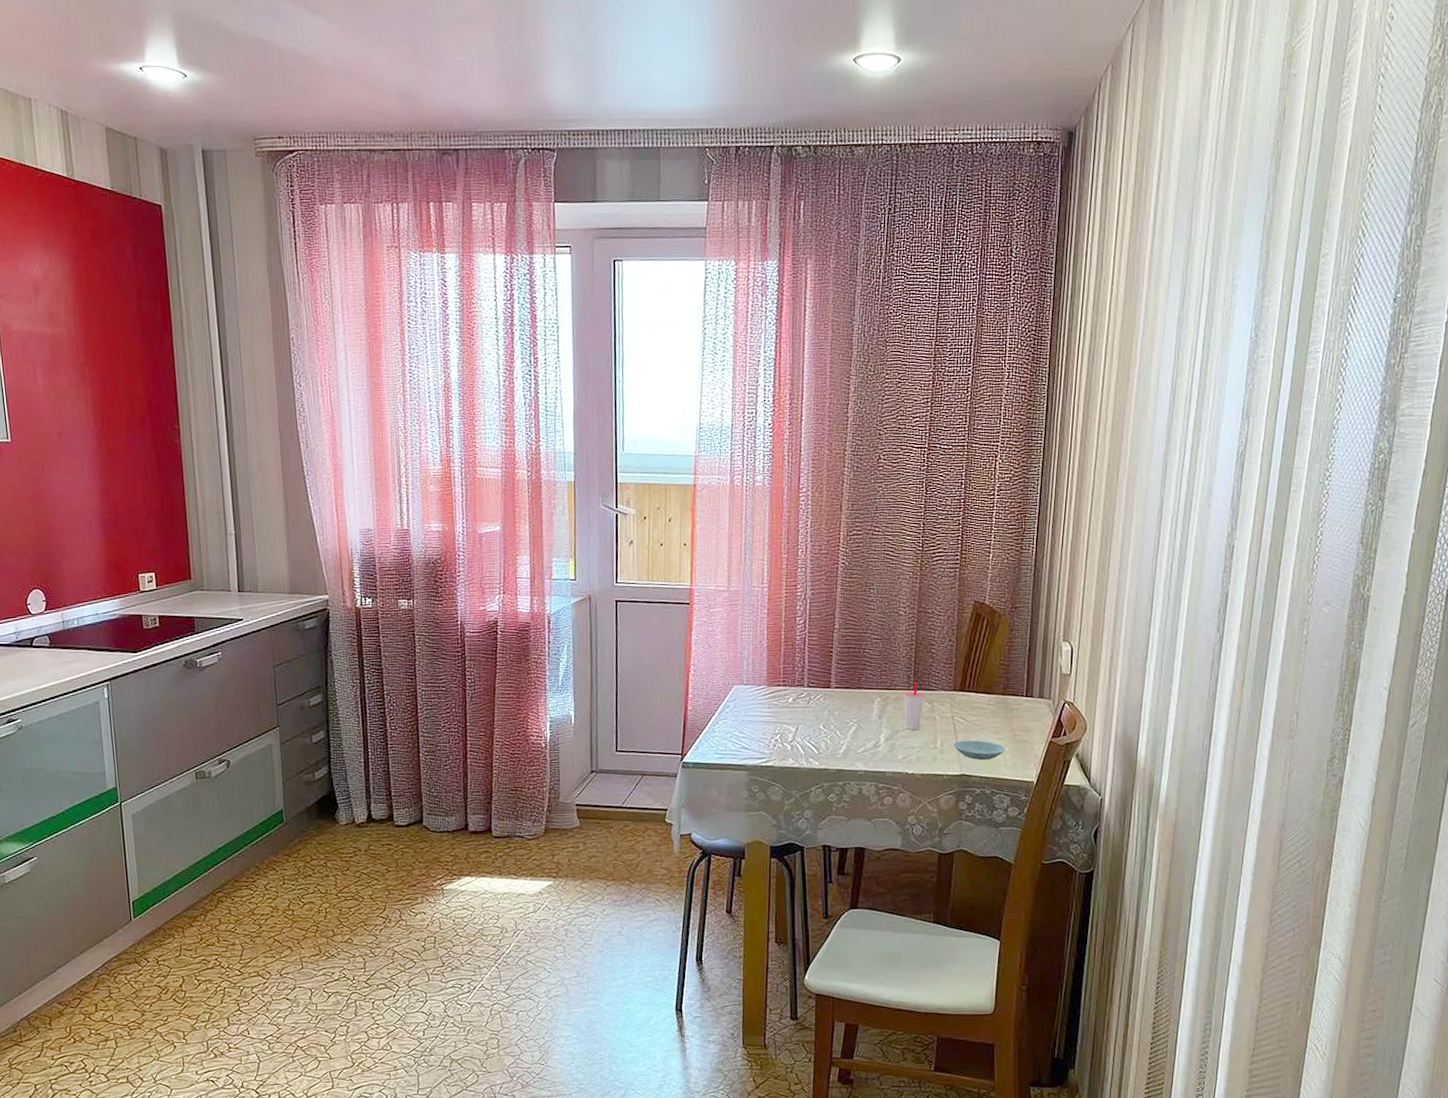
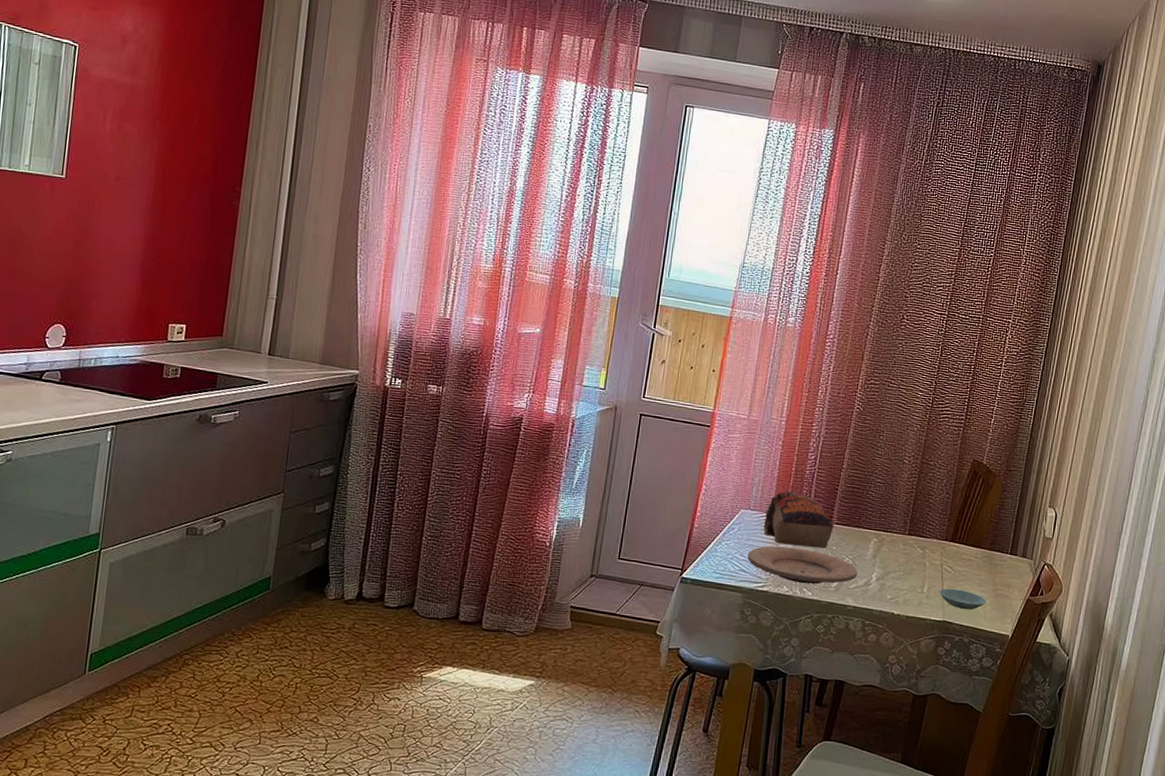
plate: none [747,717,864,754] -> present [747,546,858,585]
bag: none [759,660,833,716] -> present [763,491,834,549]
cup: present [904,683,926,731] -> none [897,528,919,574]

